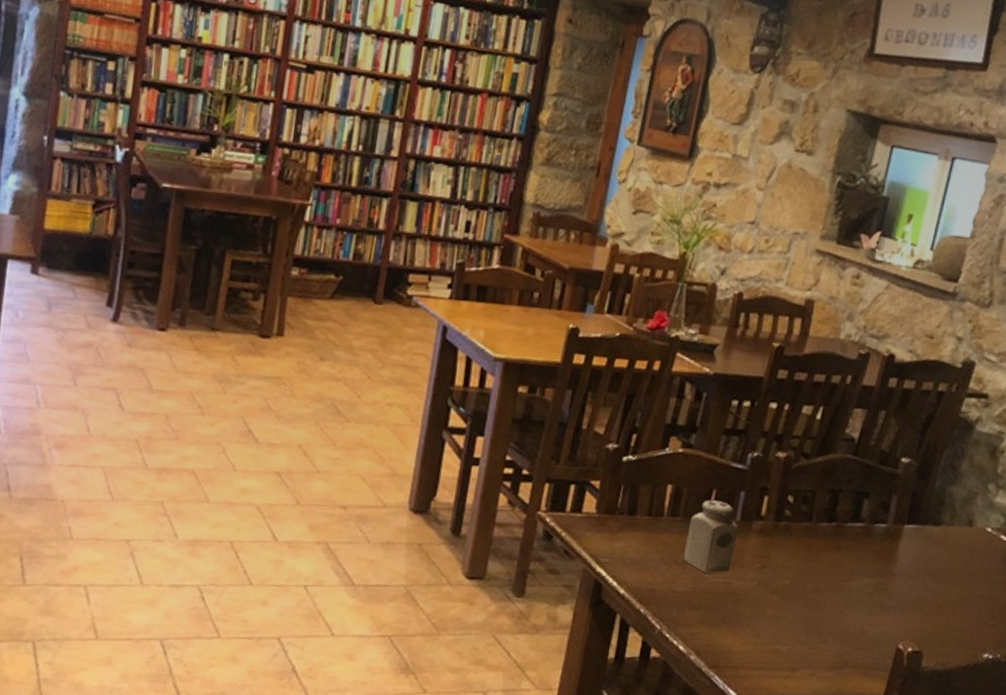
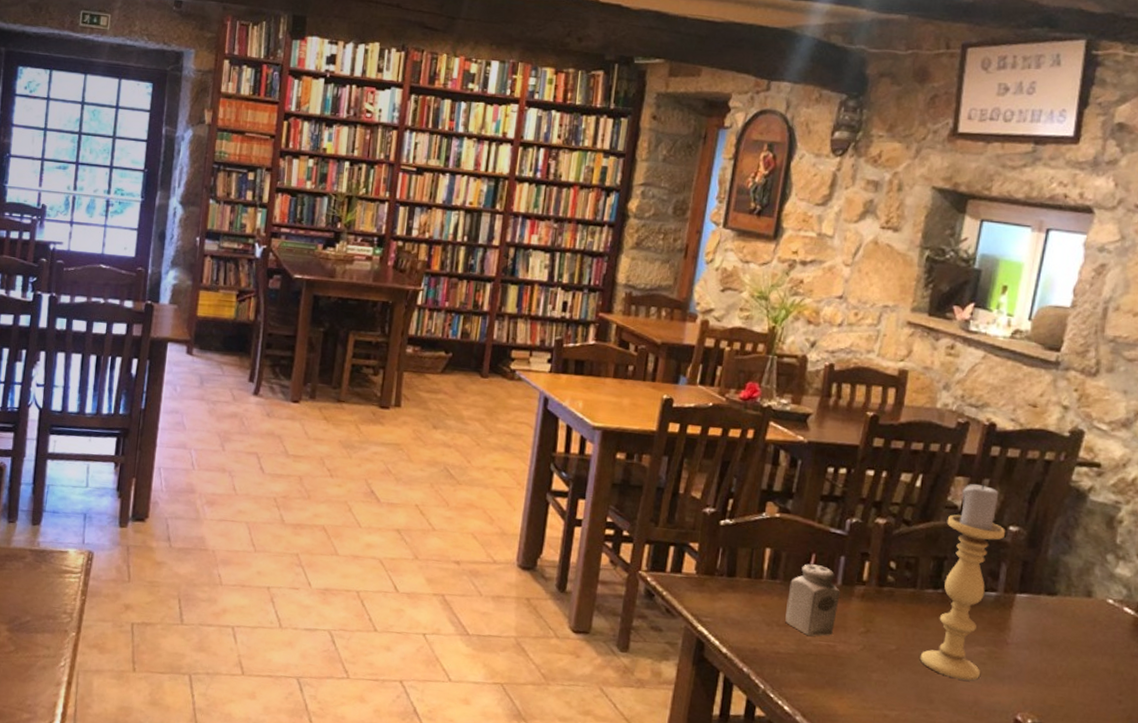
candle holder: none [811,415,898,613] -> present [919,483,1005,681]

